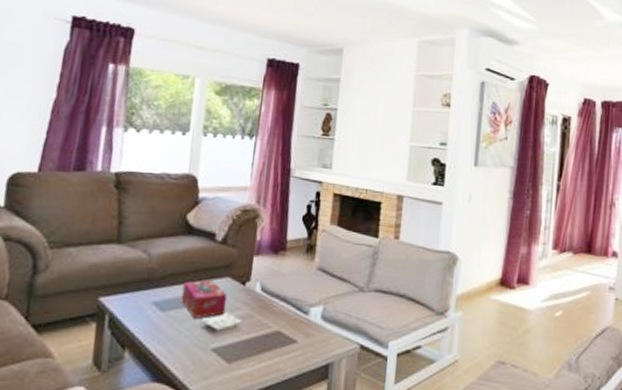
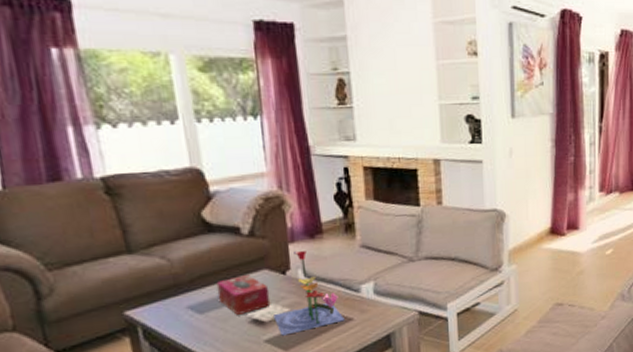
flower: none [225,265,289,347] -> present [274,251,345,336]

